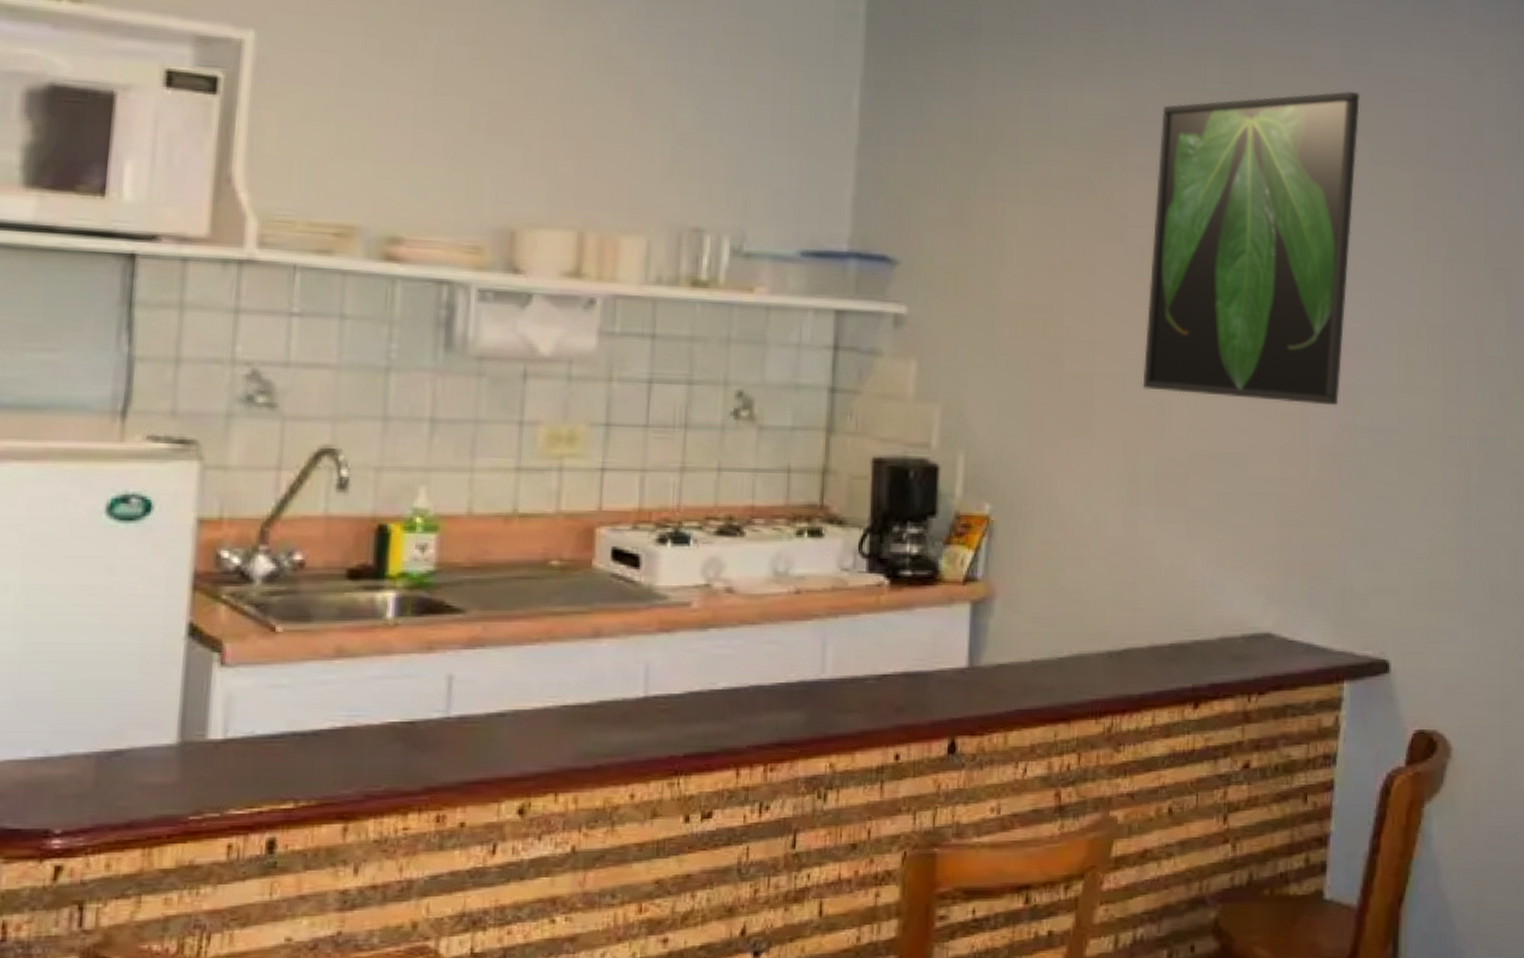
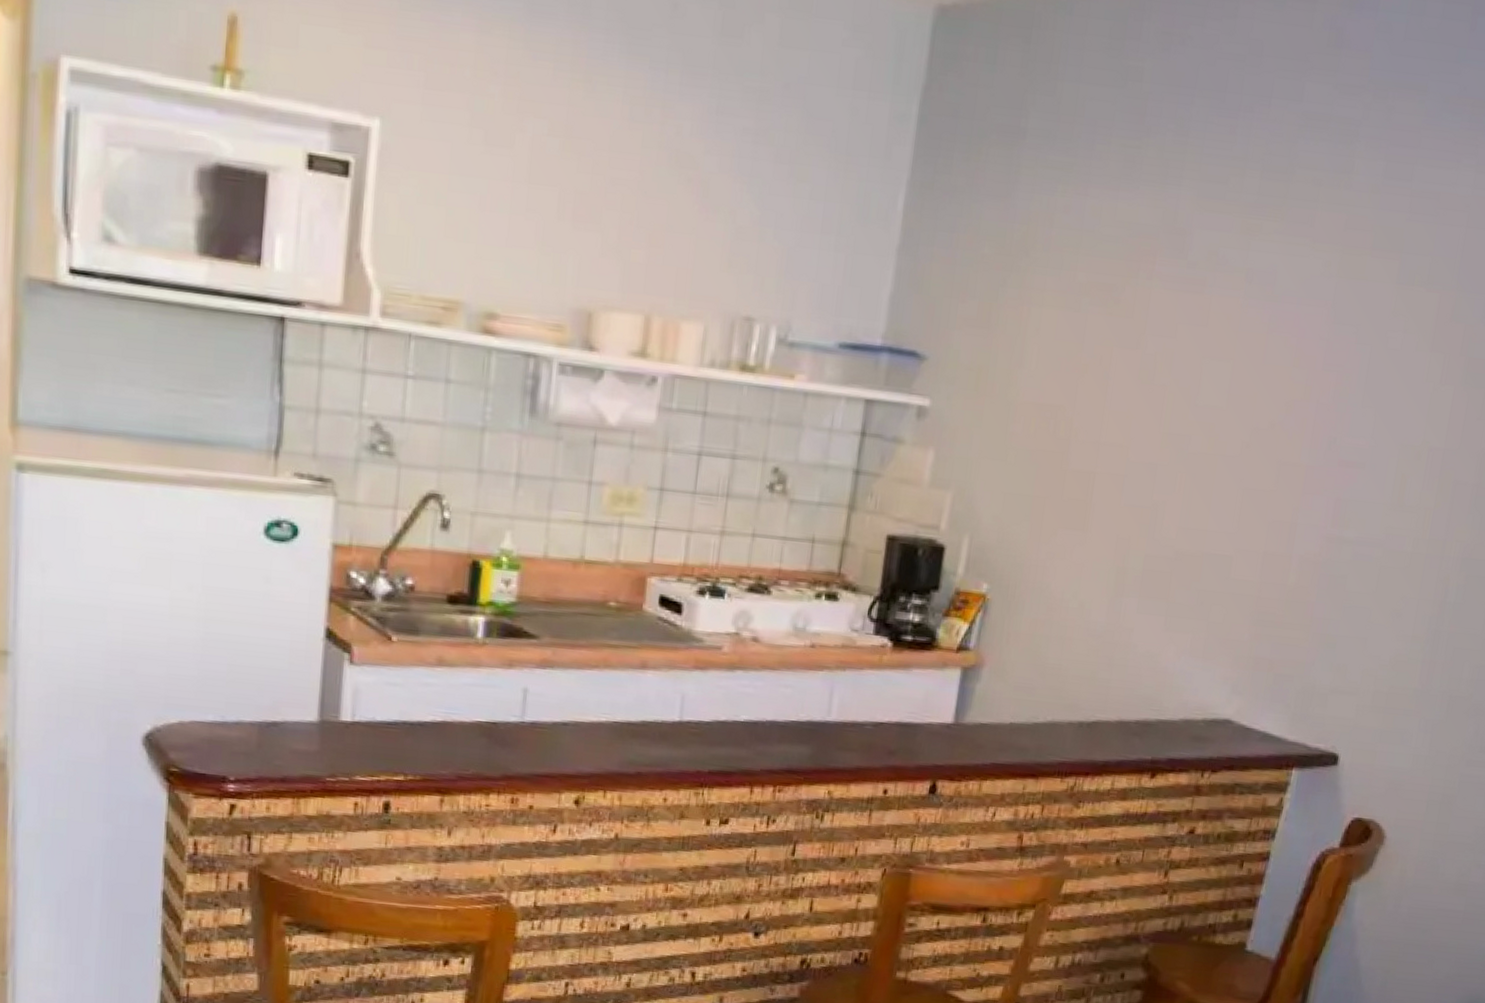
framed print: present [1142,91,1361,406] -> none [1140,207,1399,518]

